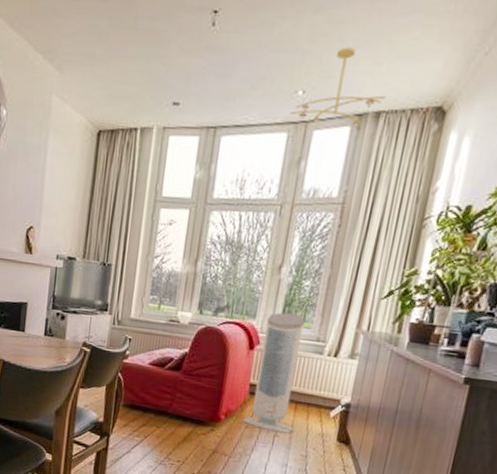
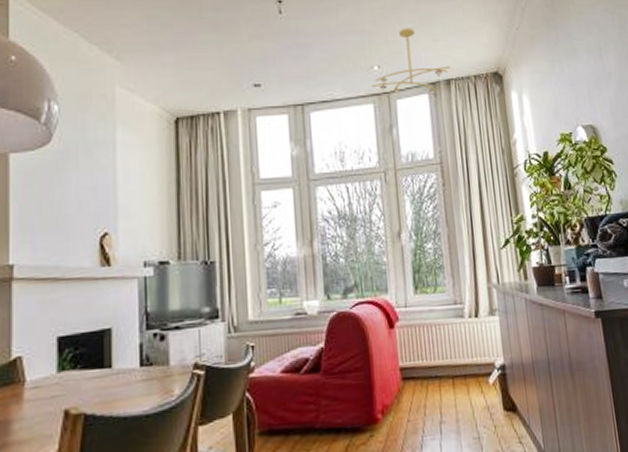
air purifier: present [242,312,305,434] -> none [400,280,457,419]

